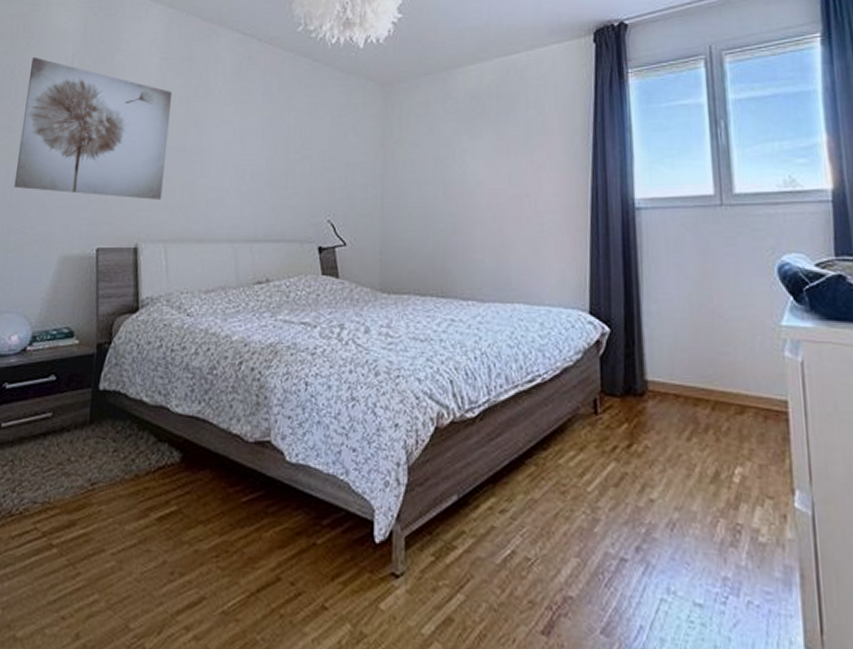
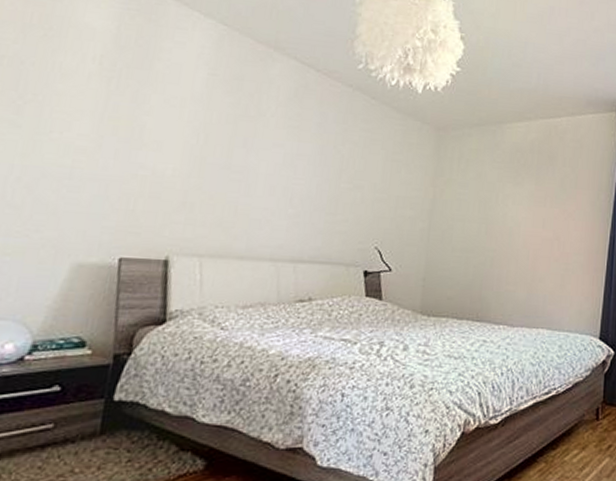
wall art: present [14,56,173,200] -> none [17,50,219,214]

